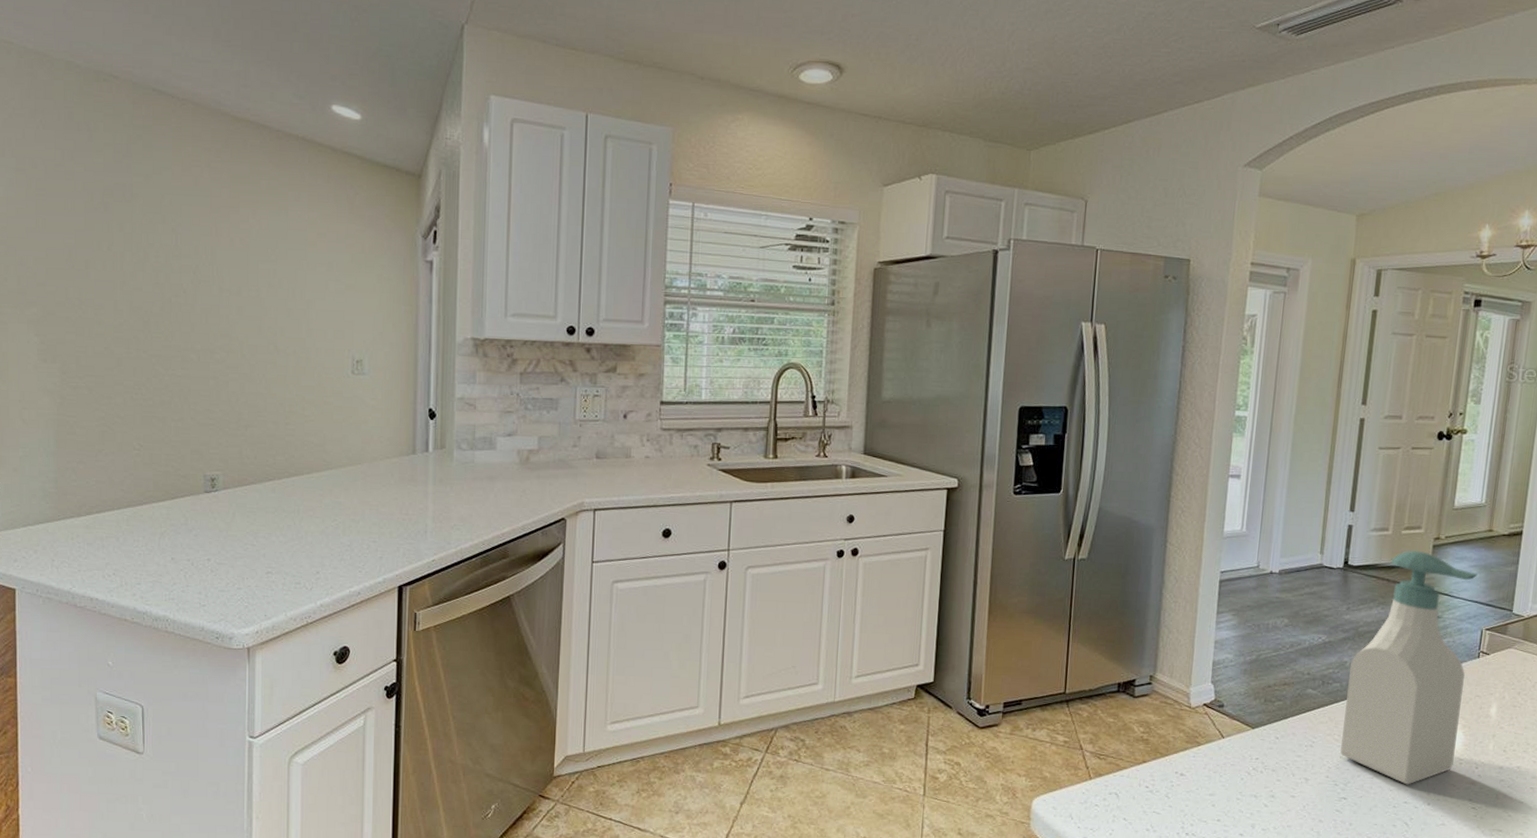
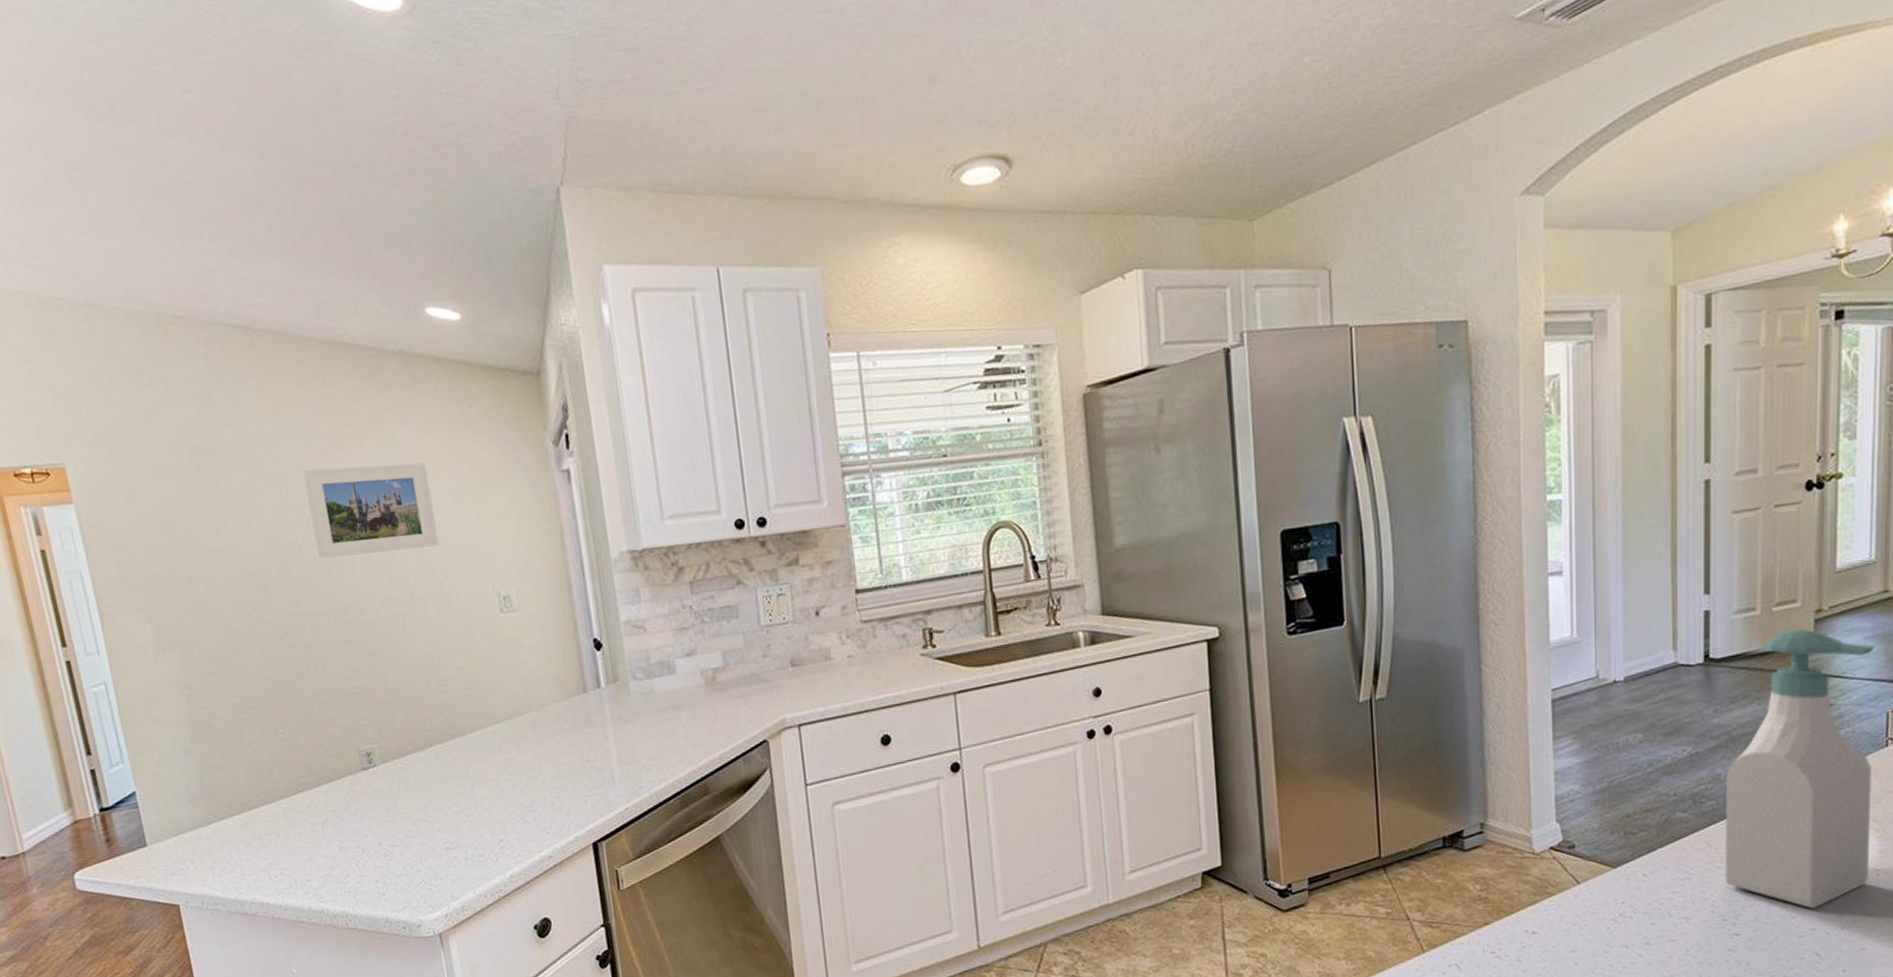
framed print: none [199,225,309,308] -> present [303,463,440,559]

